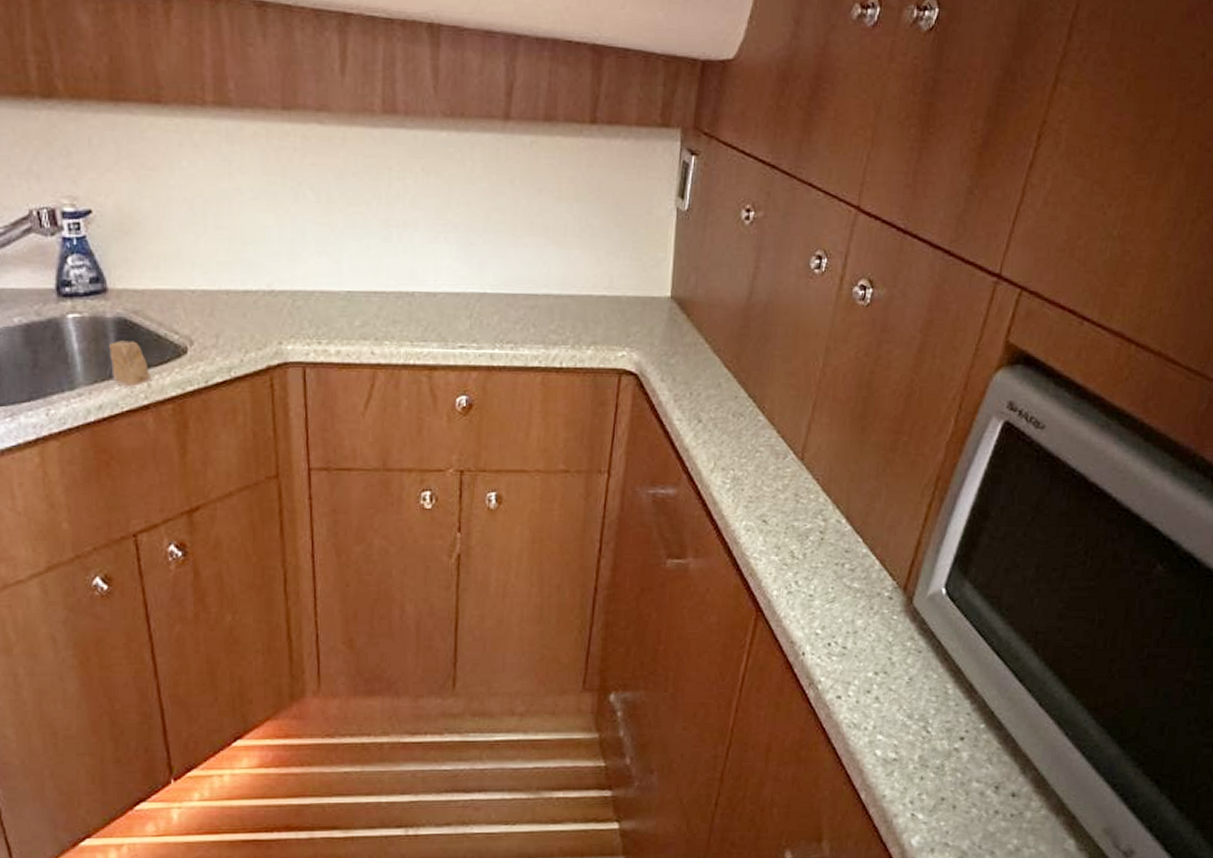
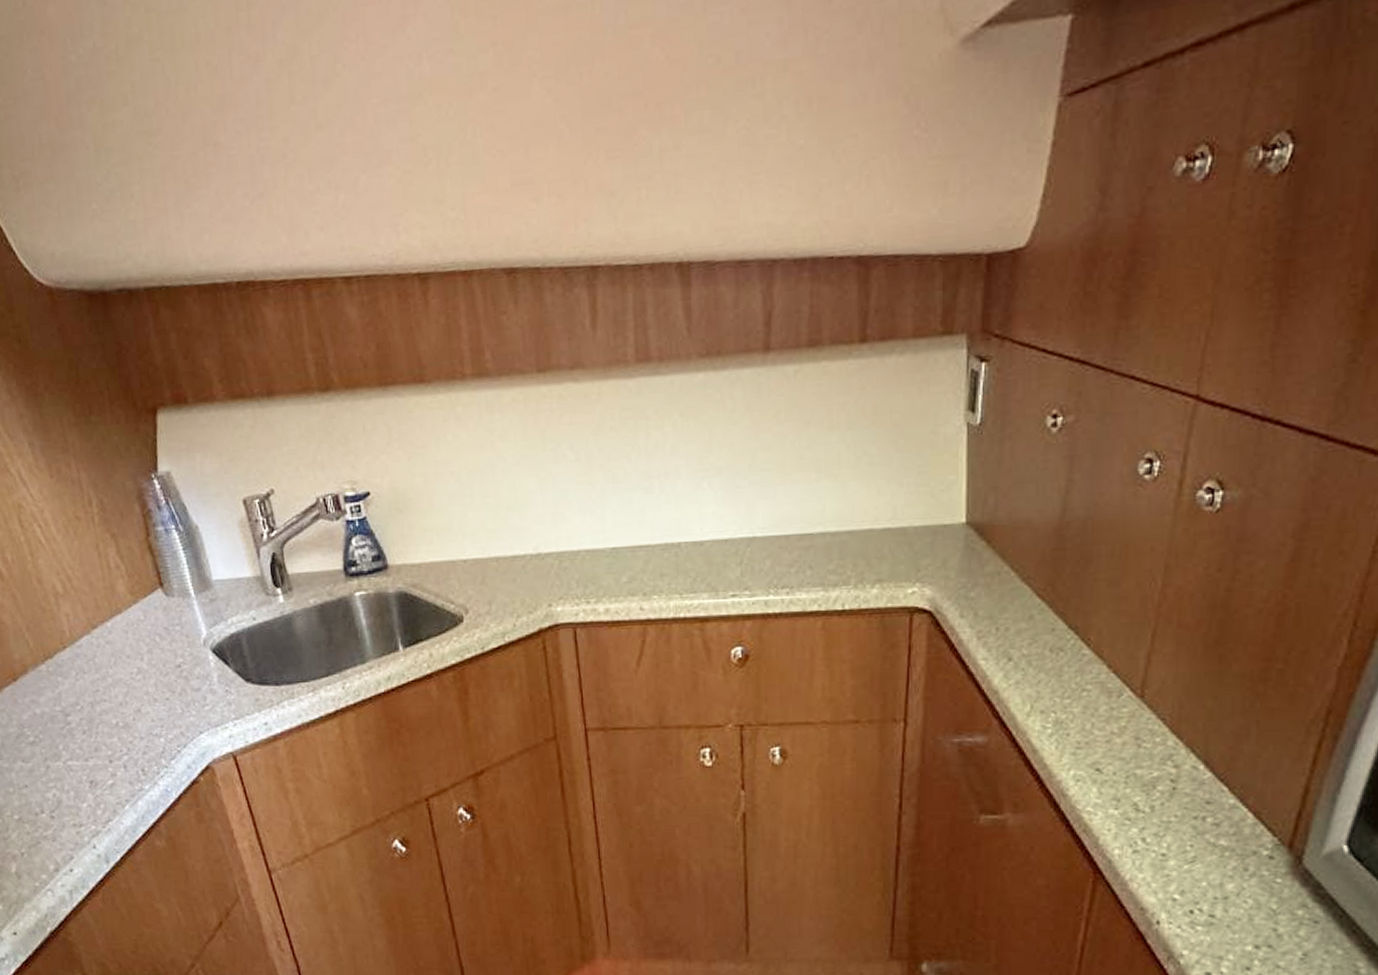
sponge: present [109,340,152,388] -> none [393,613,433,659]

